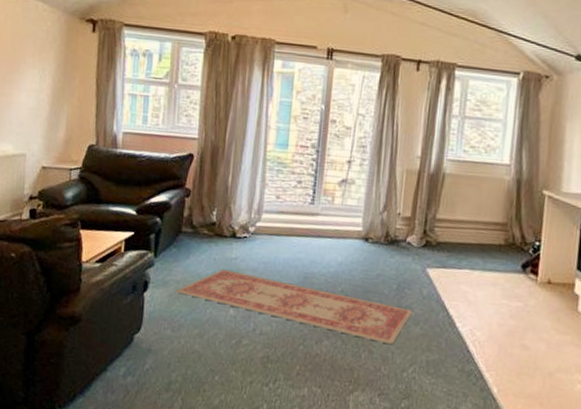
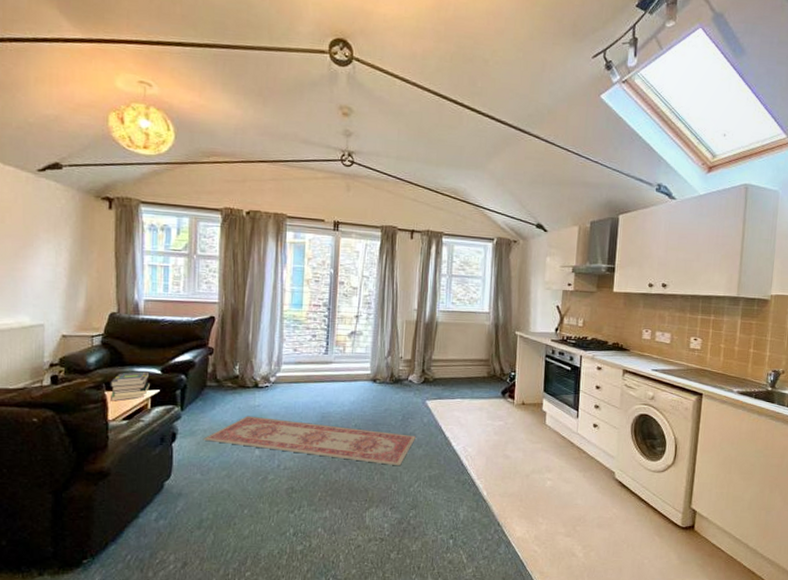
books: none [85,210,124,242] -> present [110,371,150,401]

